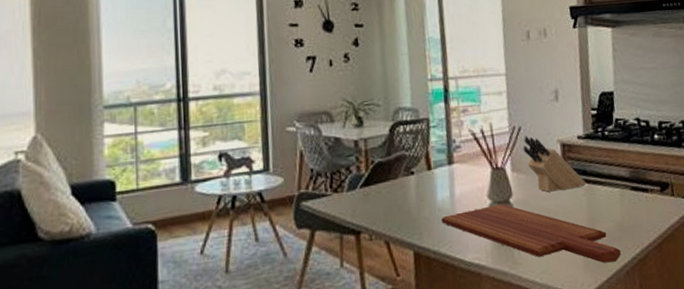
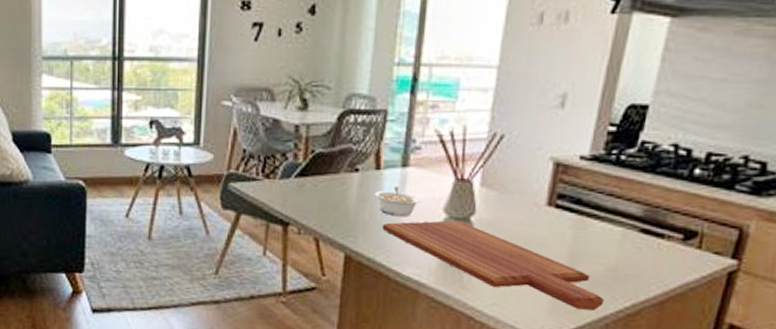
legume: none [430,182,469,209] -> present [374,186,421,217]
knife block: present [523,136,587,192] -> none [501,146,578,219]

